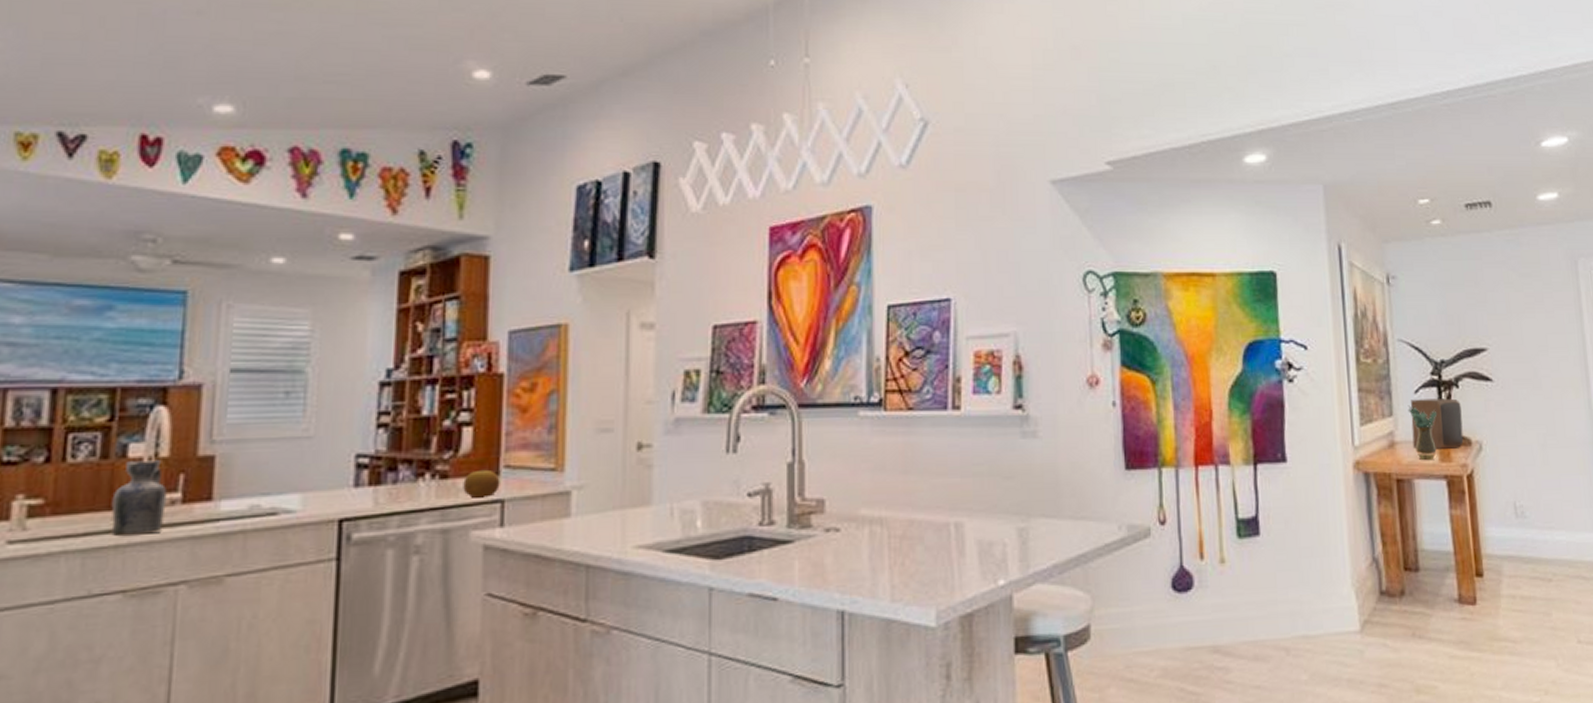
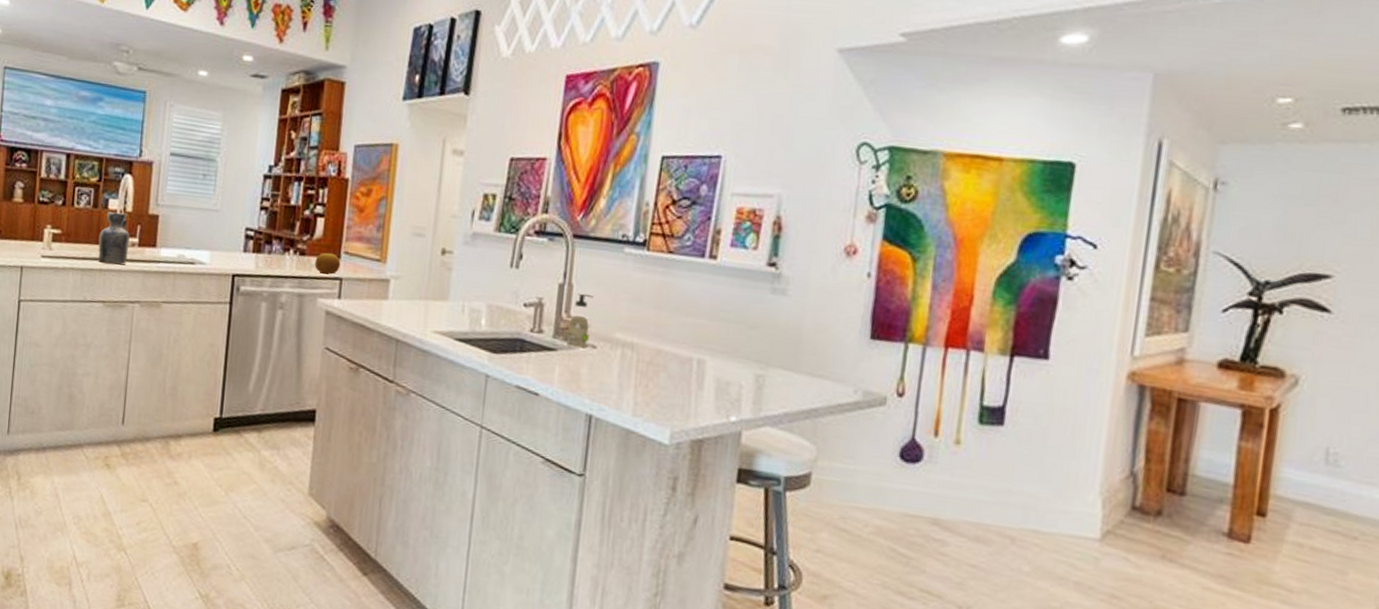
soap dispenser: none [801,470,830,536] -> present [564,293,594,349]
vase: present [1407,405,1437,461] -> none [1209,323,1246,386]
speaker: present [1410,398,1464,451] -> none [1207,318,1281,379]

